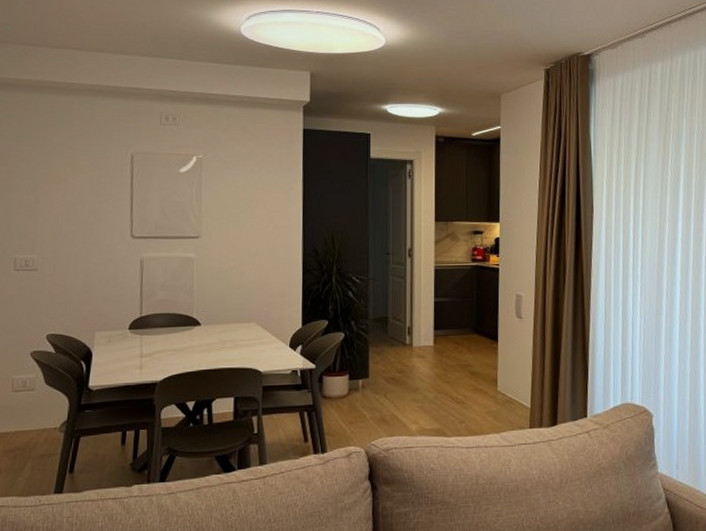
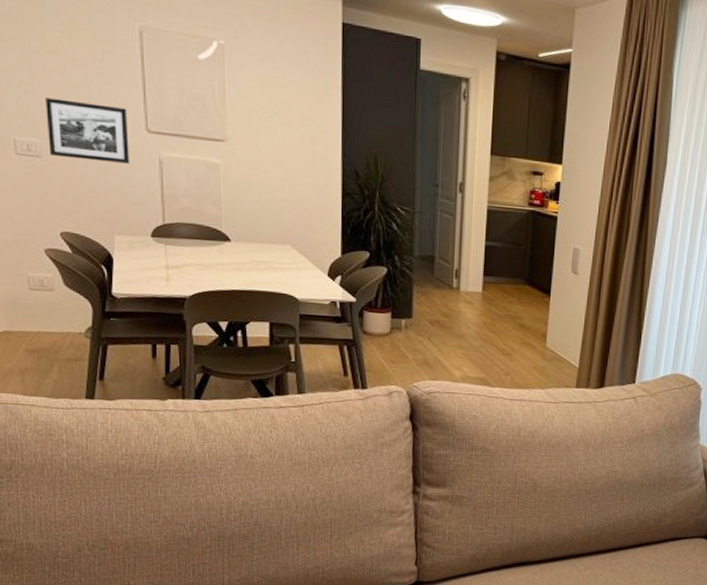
picture frame: none [44,219,115,269] -> present [45,97,129,164]

